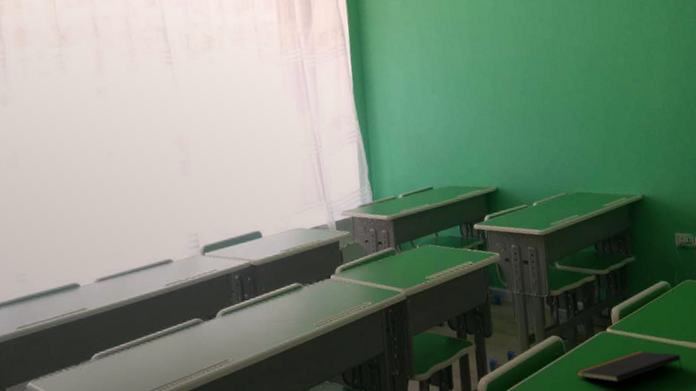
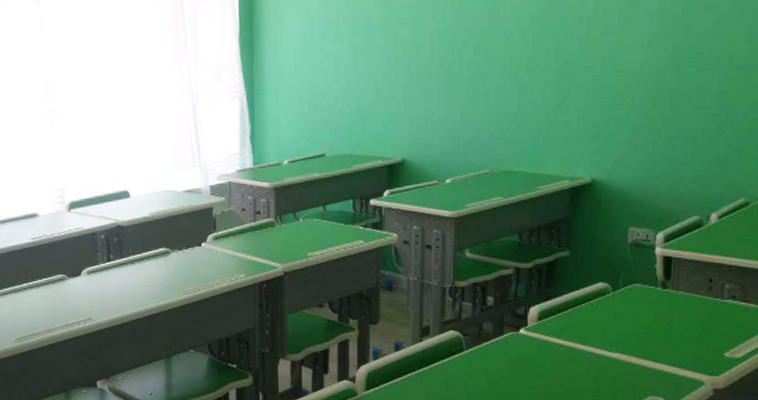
notepad: present [576,350,683,383] -> none [475,357,611,389]

